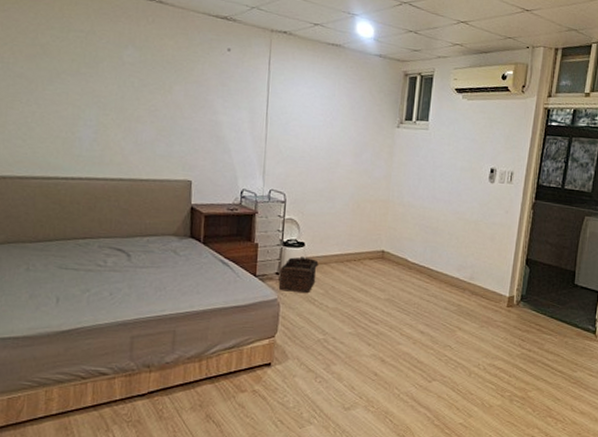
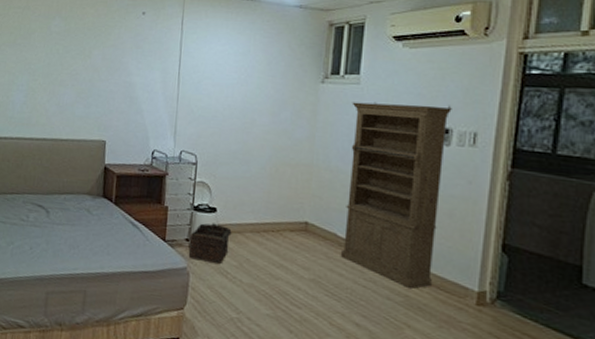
bookcase: none [409,145,497,299] -> present [340,102,452,289]

